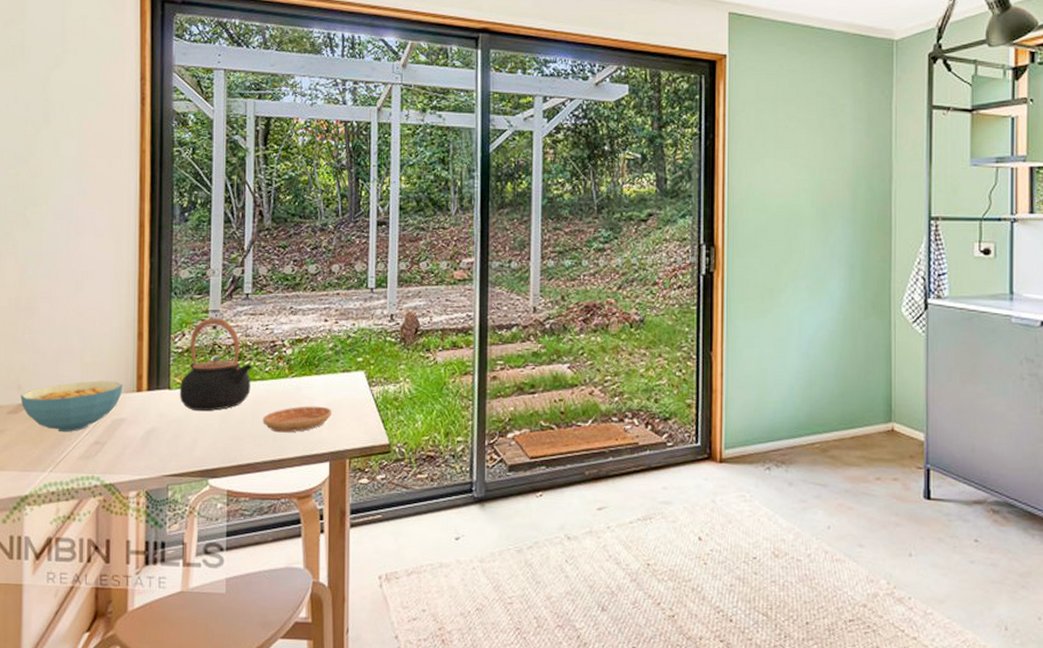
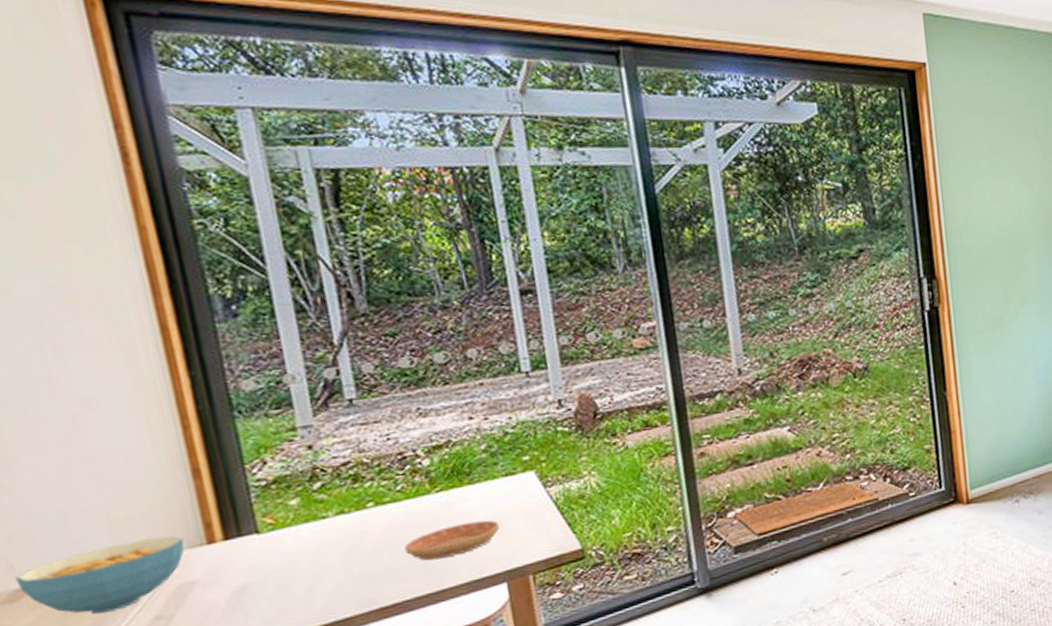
teapot: present [179,318,253,412] -> none [273,435,380,554]

